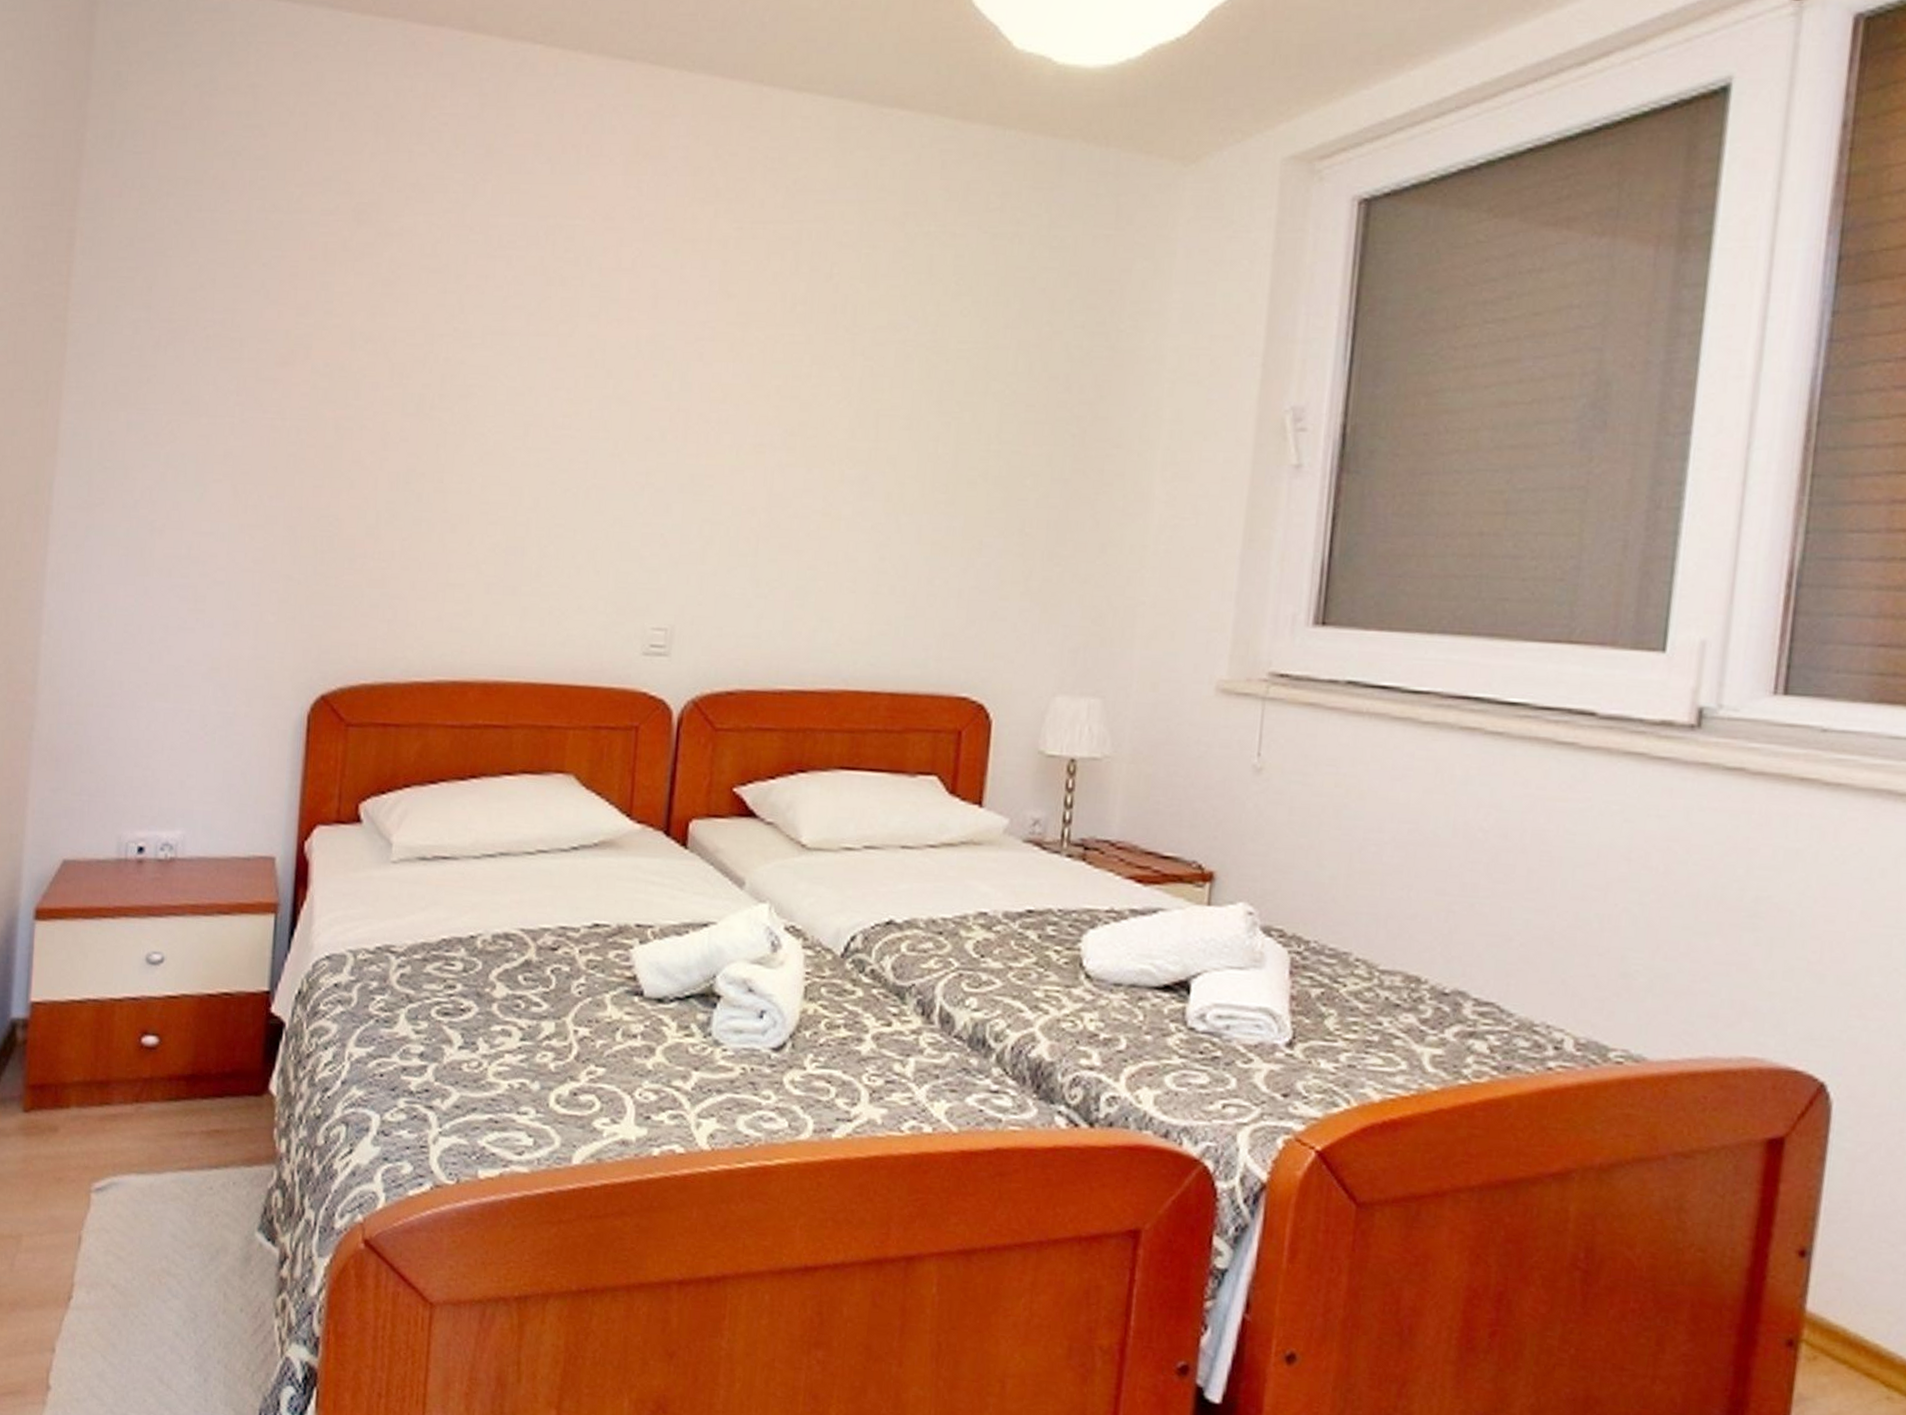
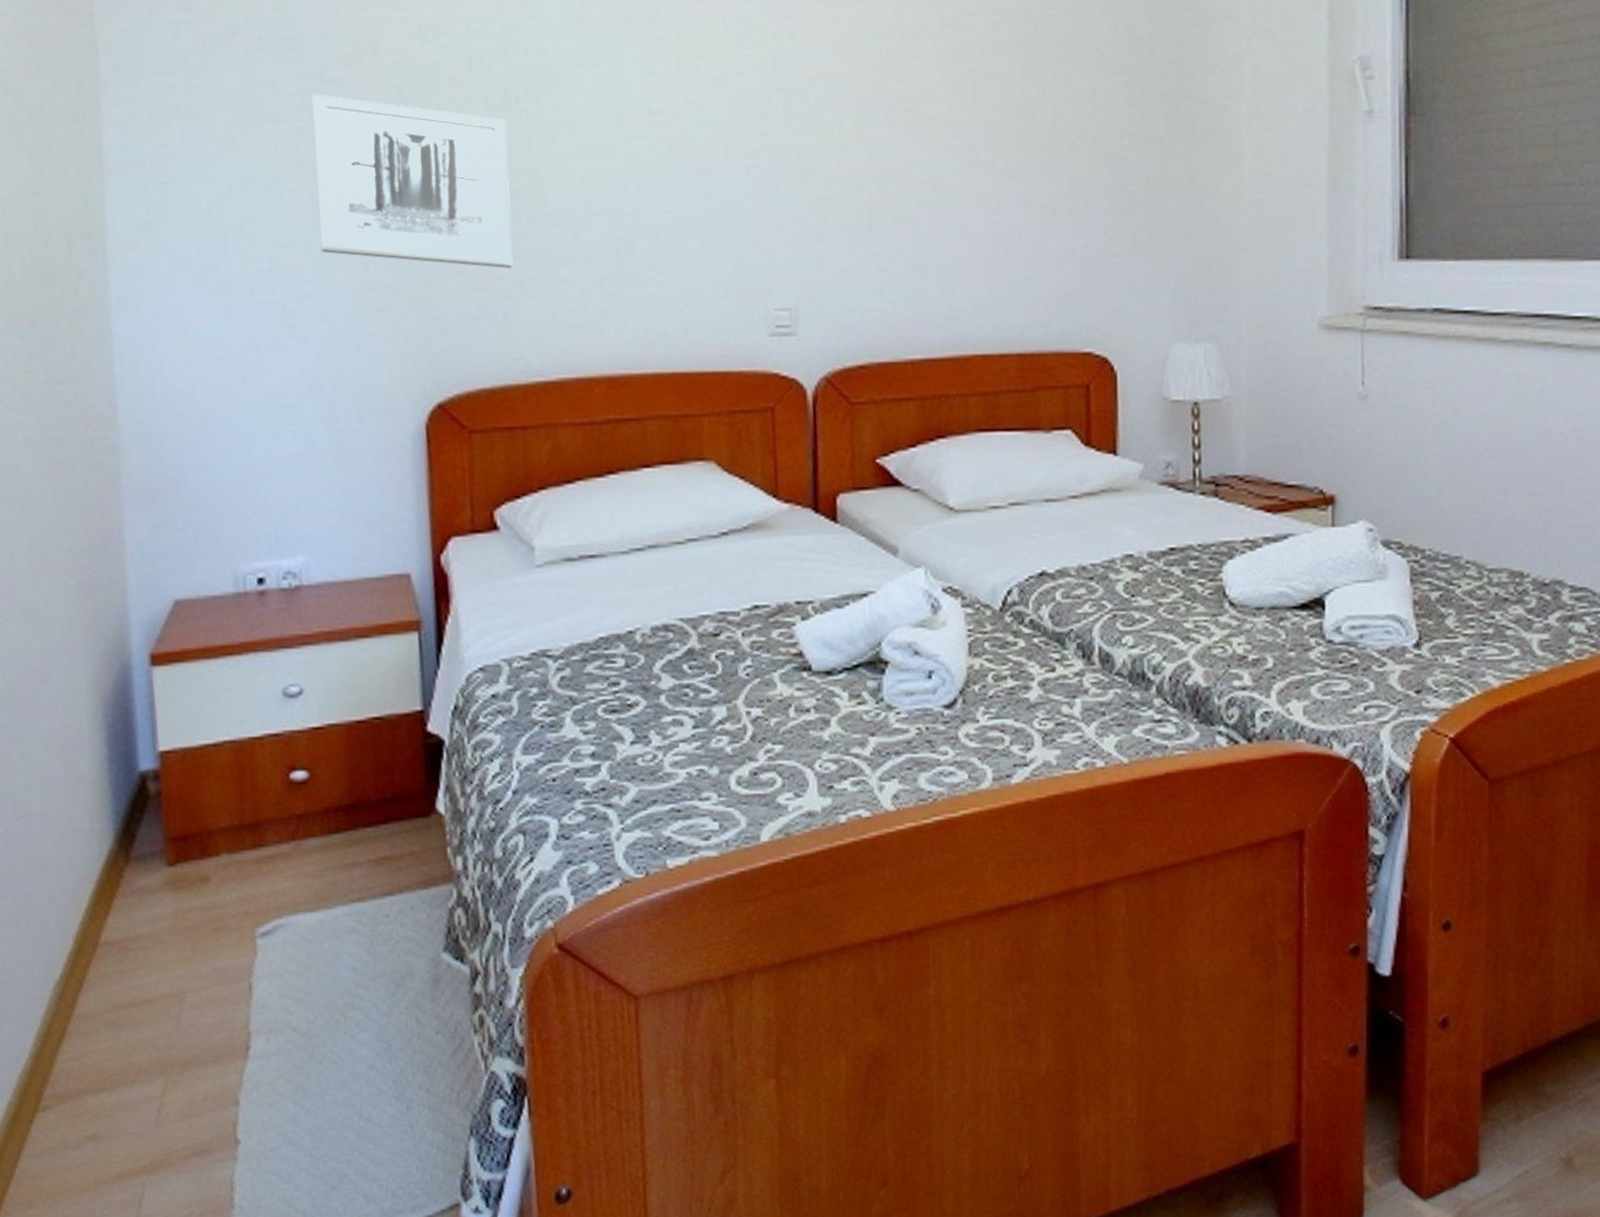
wall art: none [235,392,419,569] -> present [312,94,514,268]

